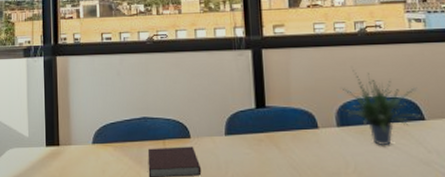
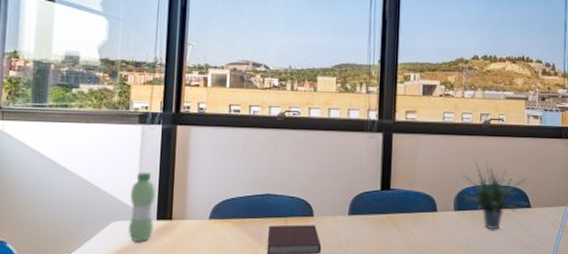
water bottle: none [22,101,44,168] -> present [129,172,156,243]

